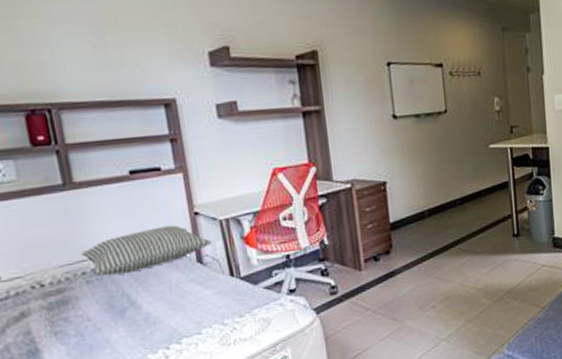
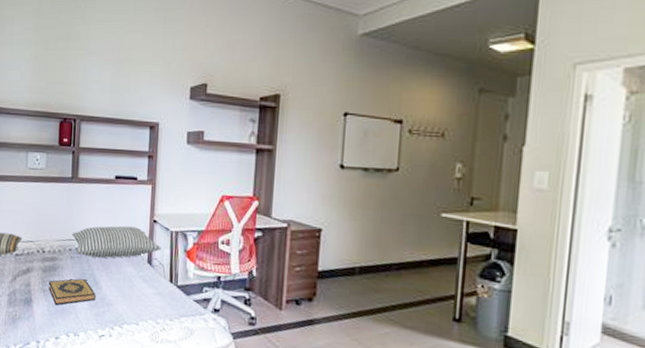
hardback book: none [60,302,136,346] -> present [49,278,96,306]

